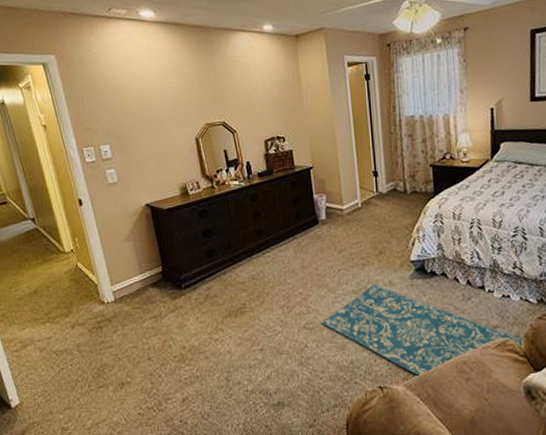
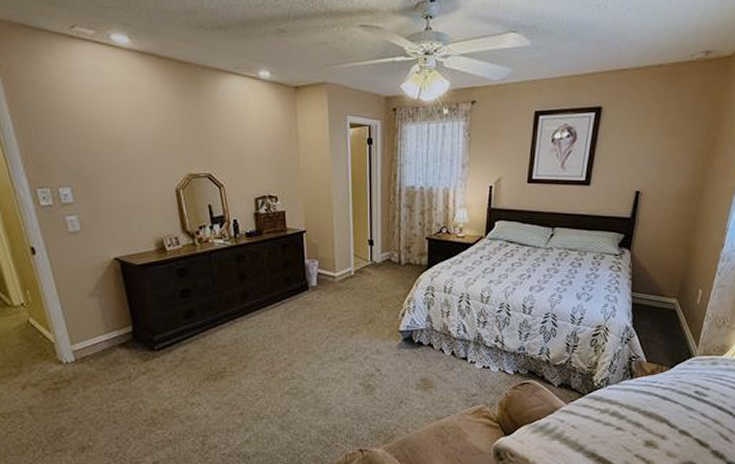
rug: present [321,284,524,377] -> none [305,352,499,441]

